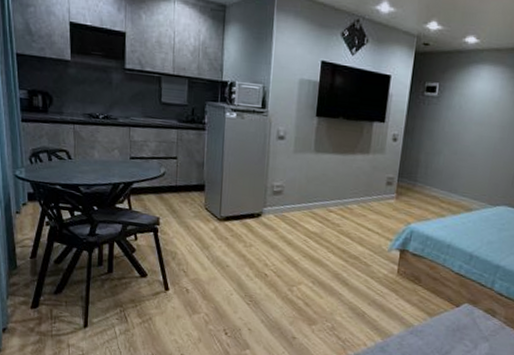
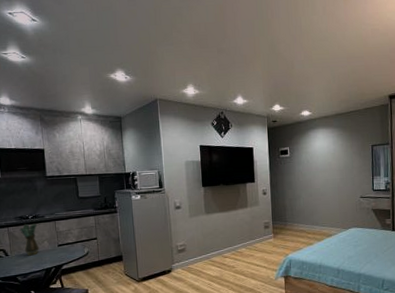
vase: none [87,122,109,165] -> present [19,223,39,256]

